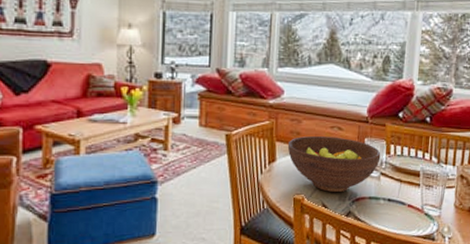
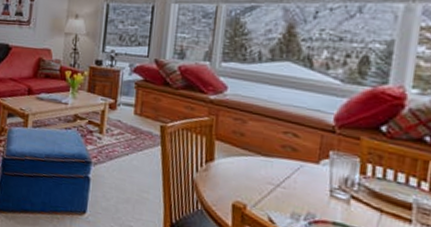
fruit bowl: present [287,136,381,192] -> none [228,138,352,210]

